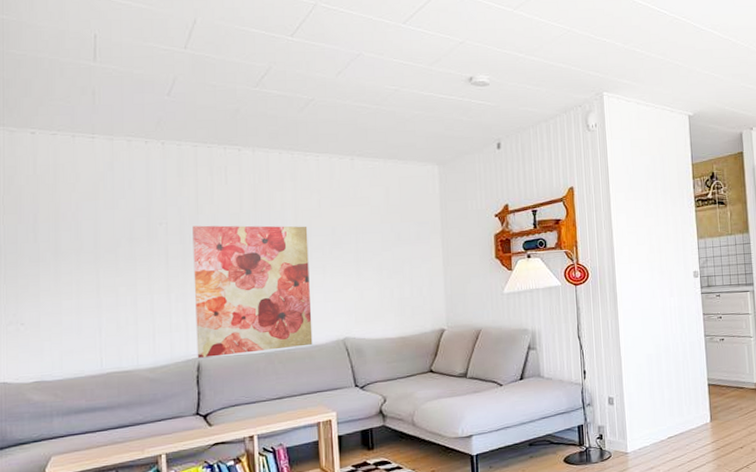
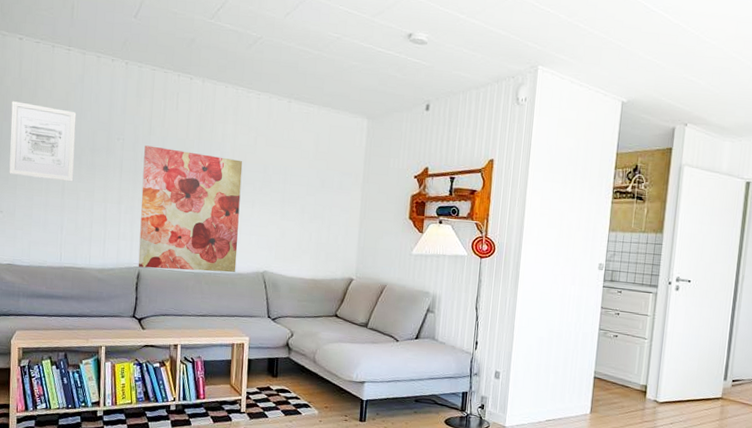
wall art: none [27,200,110,281] -> present [9,101,77,182]

